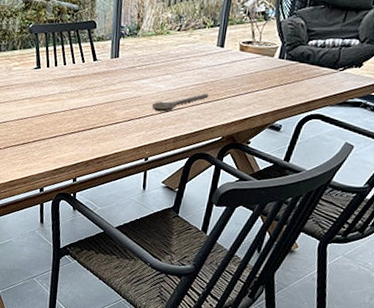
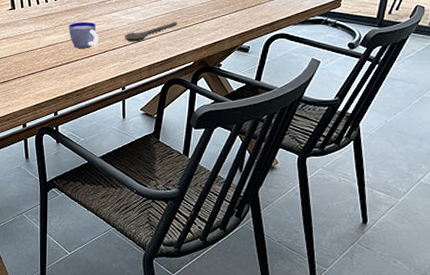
cup: none [94,86,126,115] -> present [69,21,99,48]

